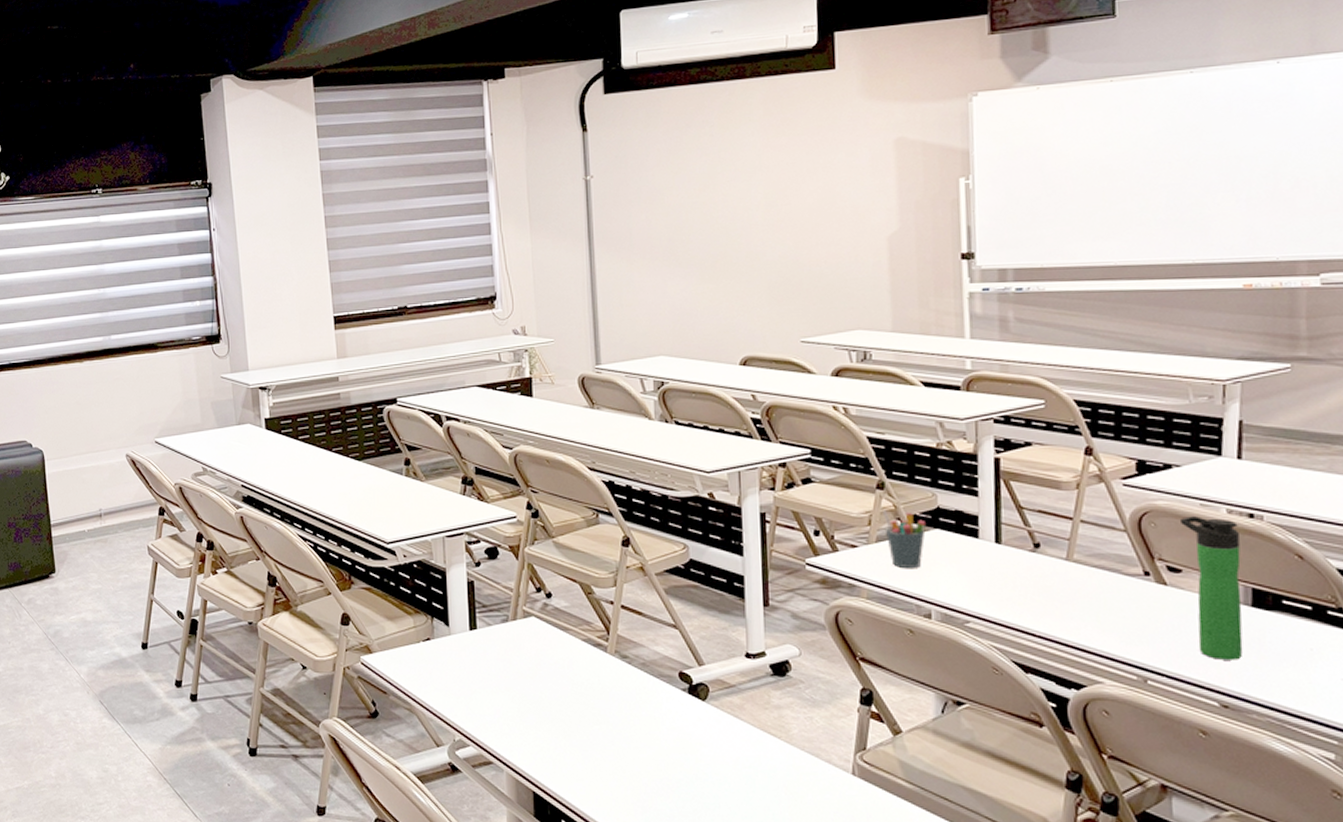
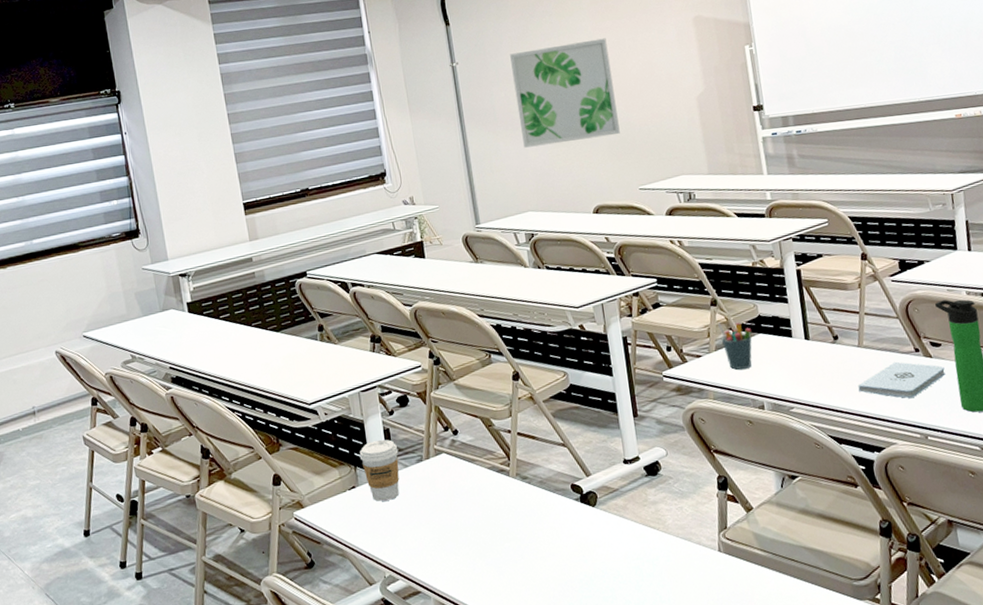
coffee cup: none [438,591,482,659] -> present [359,439,400,502]
wall art: none [657,157,784,281] -> present [510,38,620,148]
notepad: none [1059,584,1183,630] -> present [858,361,946,398]

